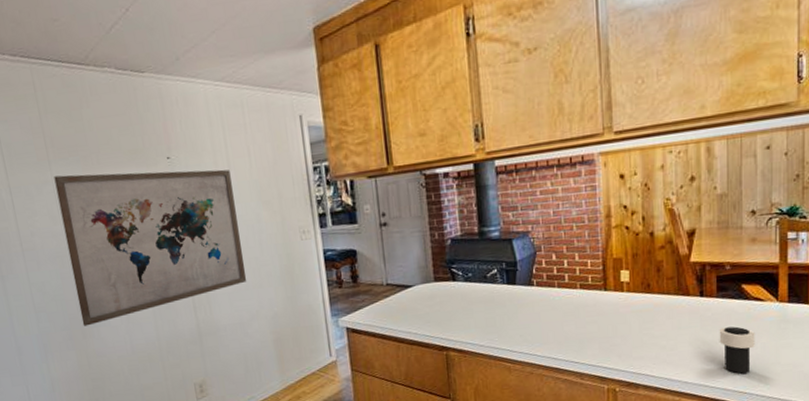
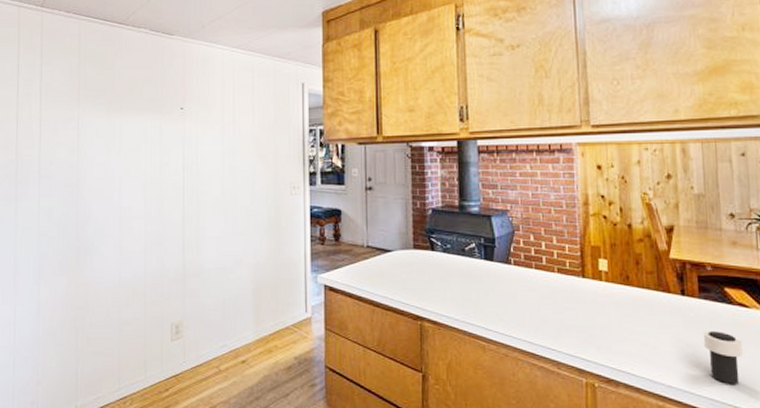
wall art: present [54,169,247,326] -> none [78,114,236,254]

